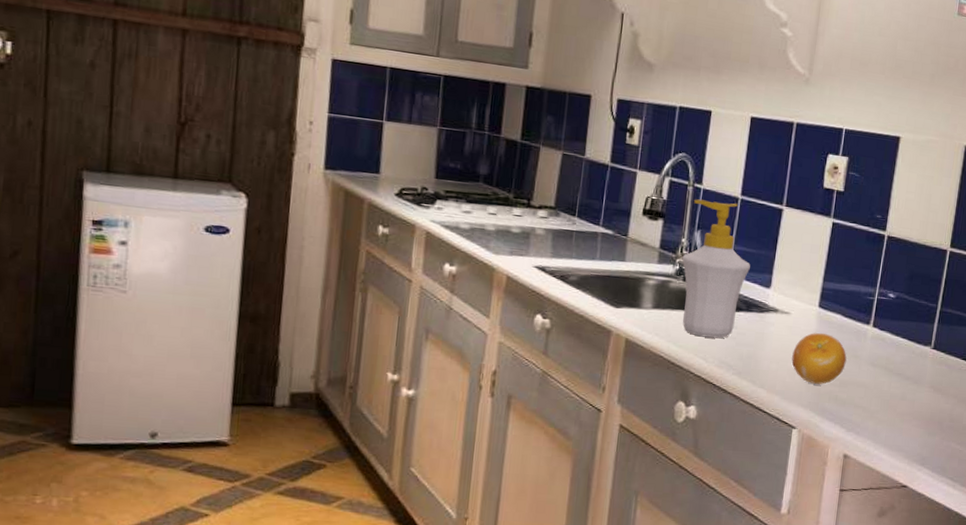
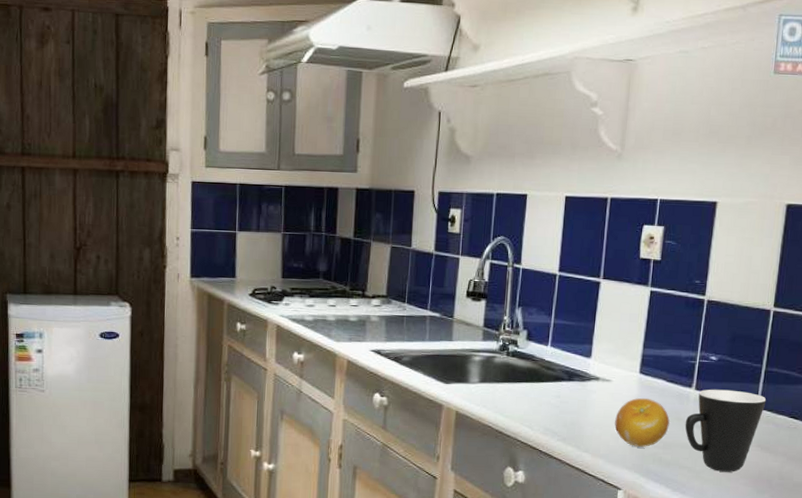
soap bottle: present [682,199,750,339] -> none [505,278,571,408]
mug: none [861,327,940,413] -> present [685,389,767,472]

